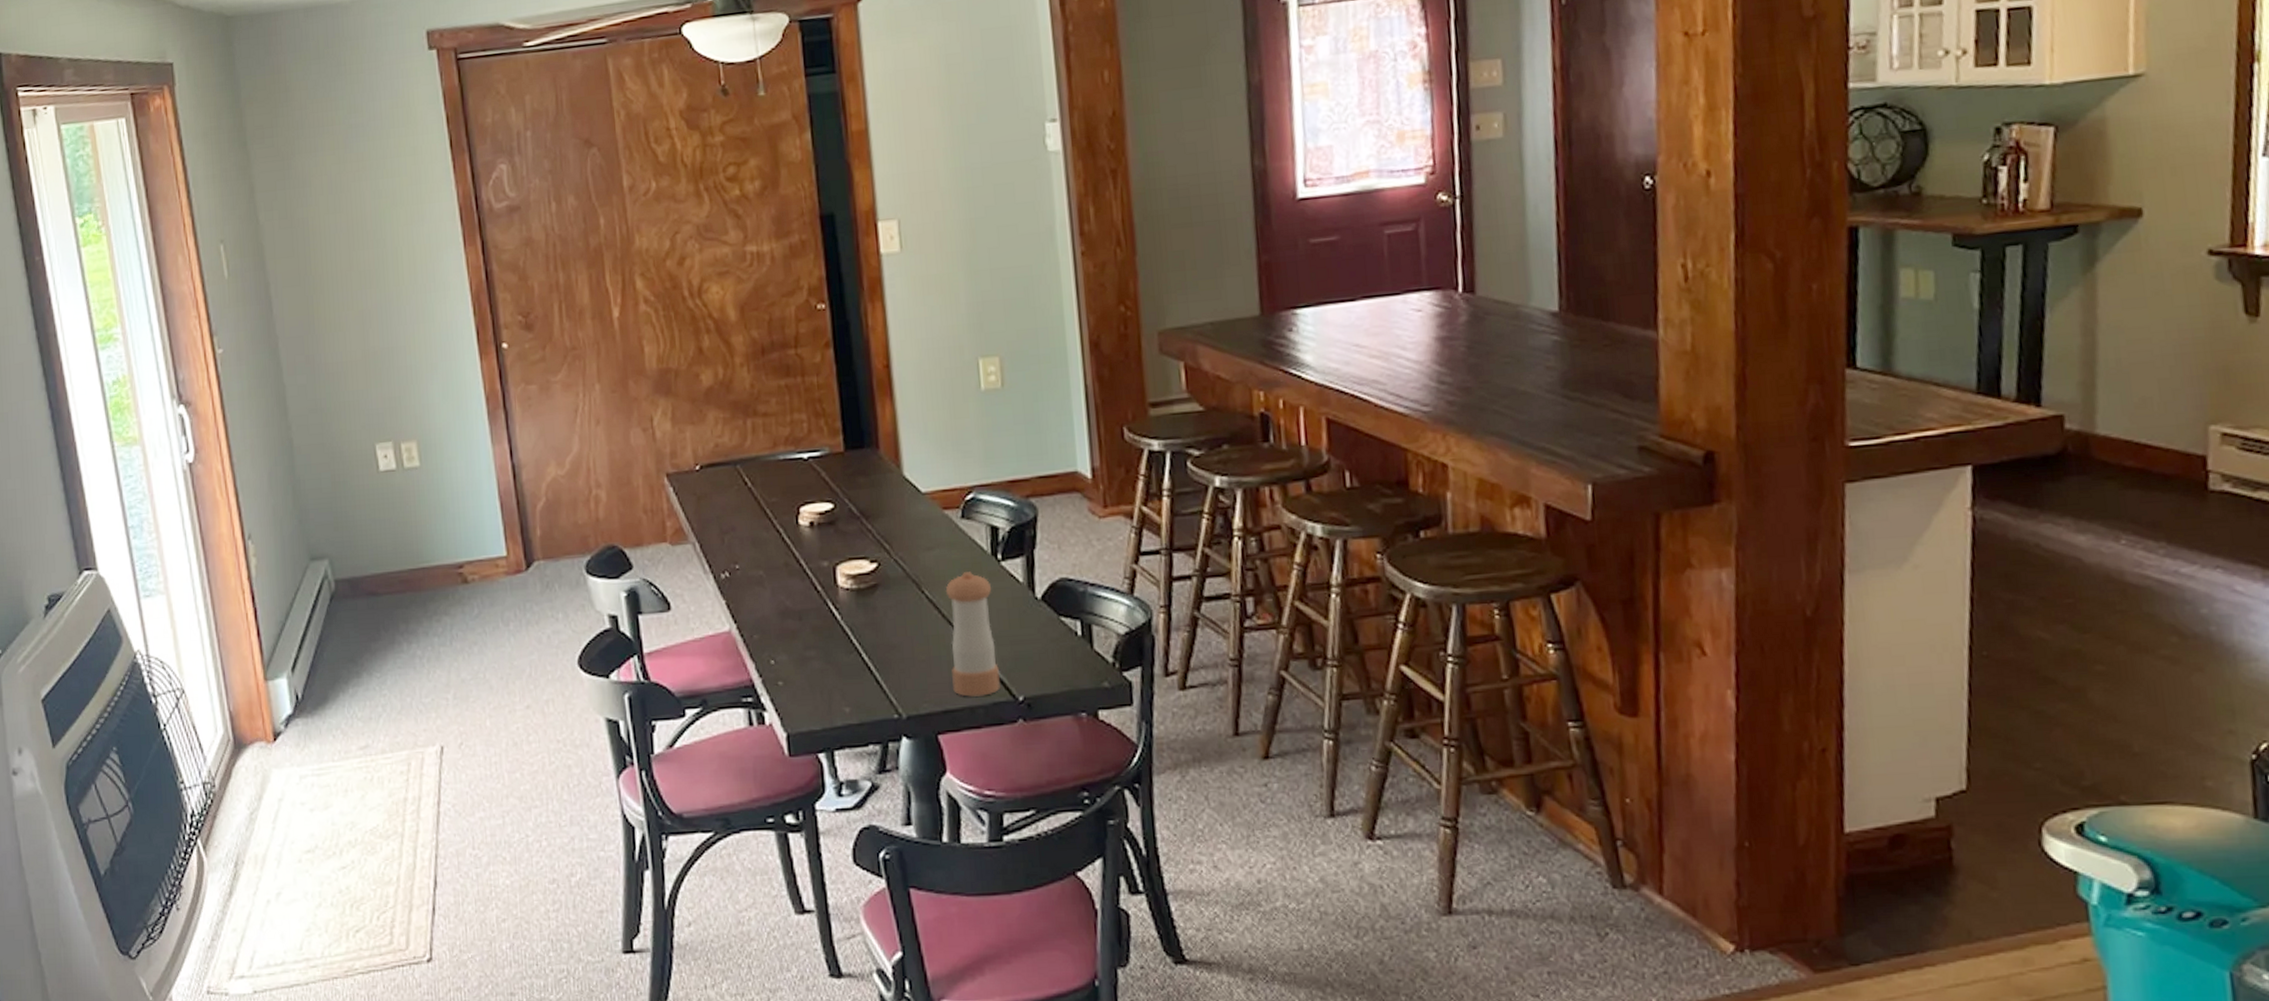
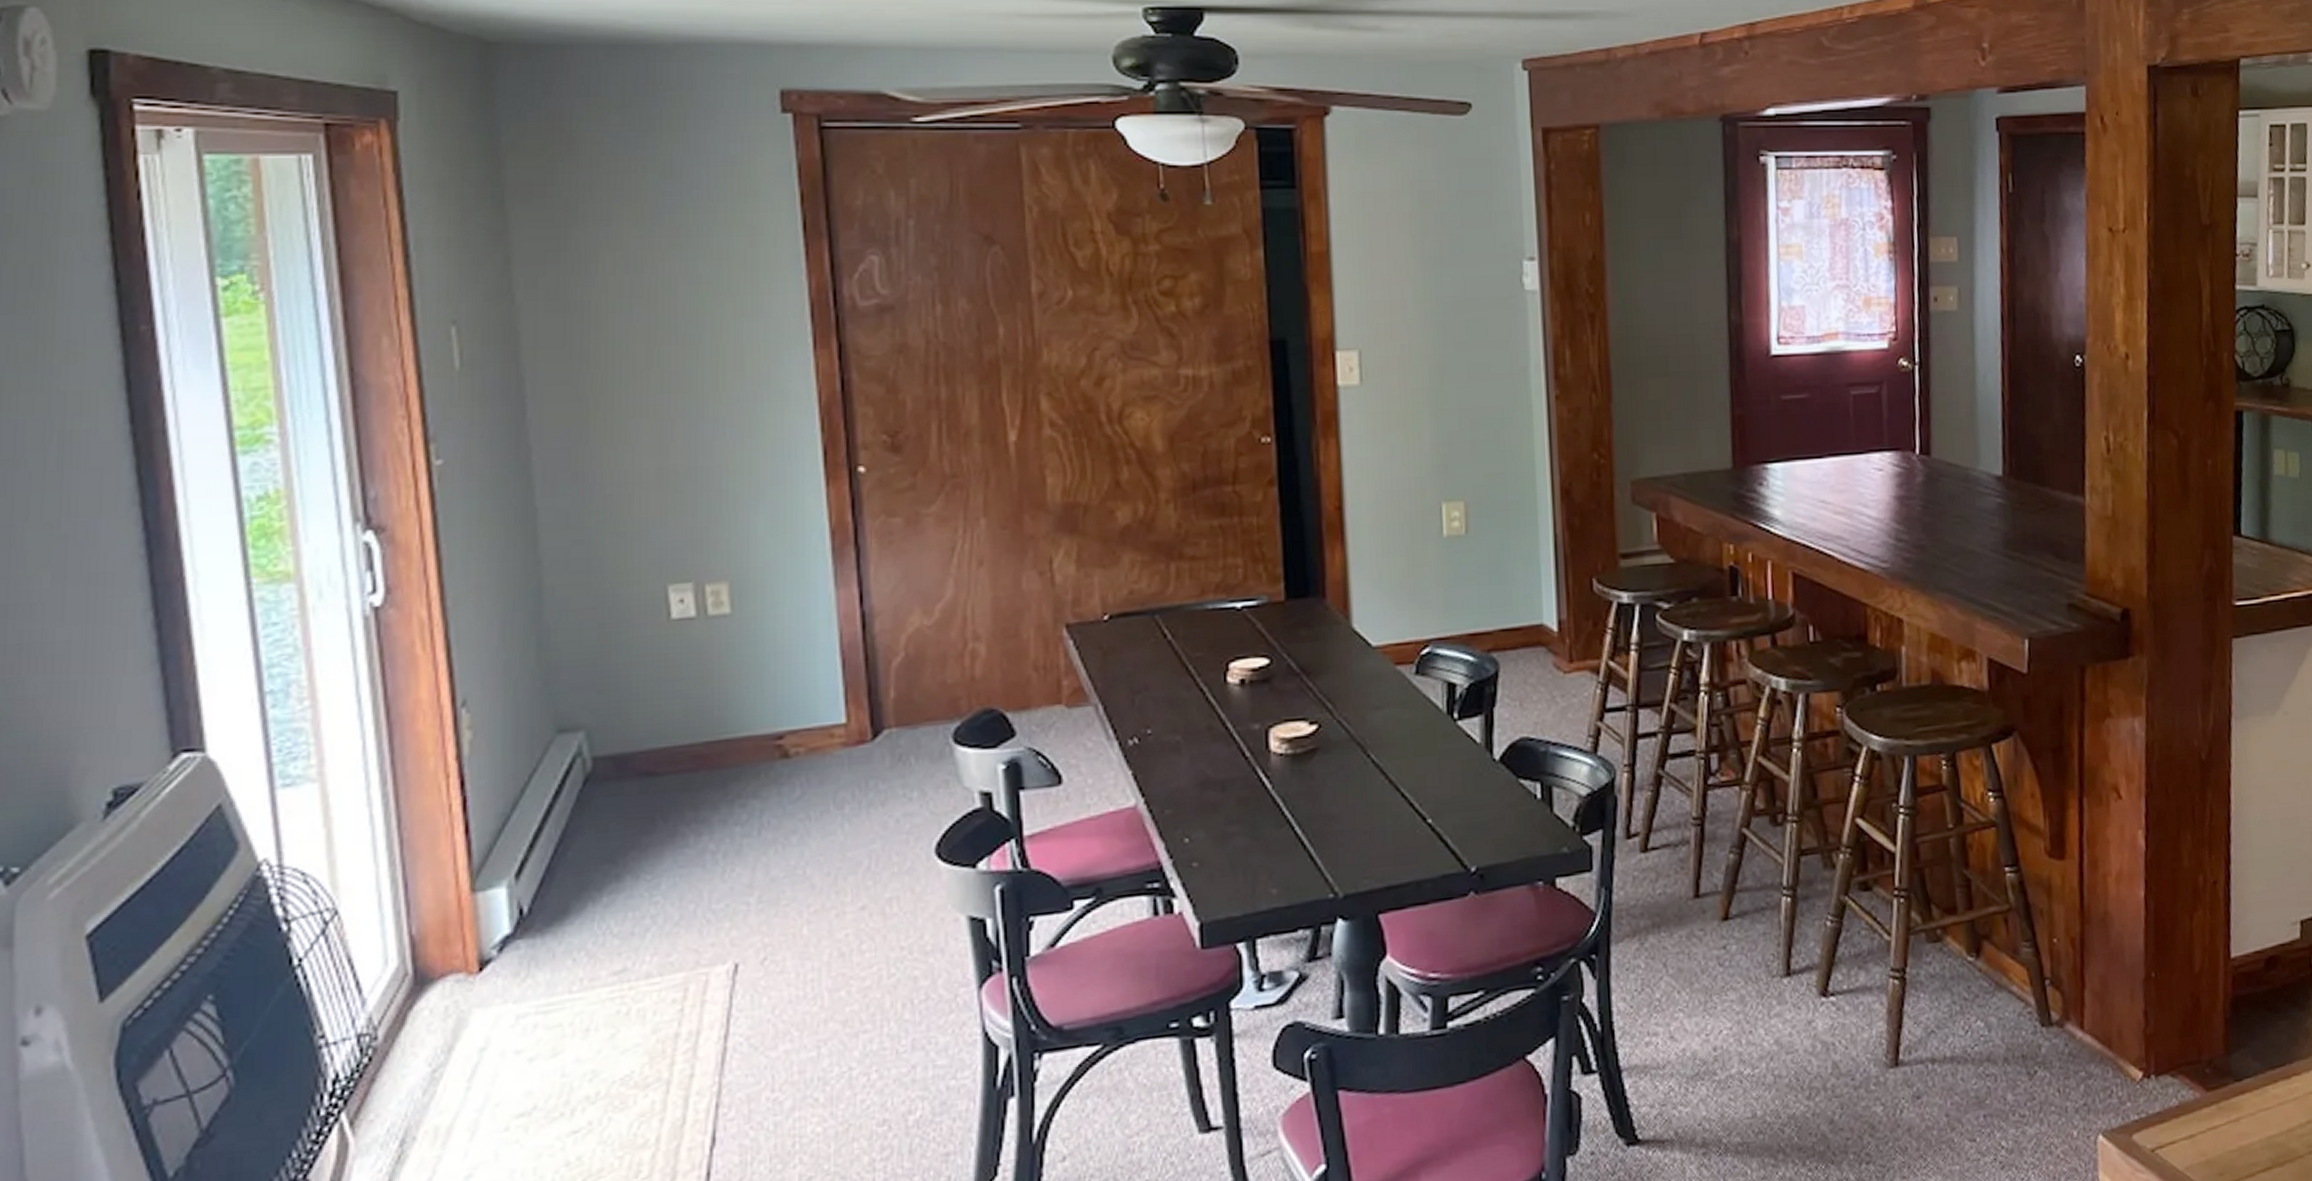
pepper shaker: present [945,572,1001,697] -> none [1394,732,1452,870]

